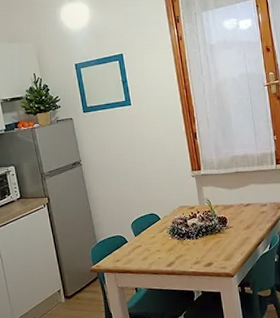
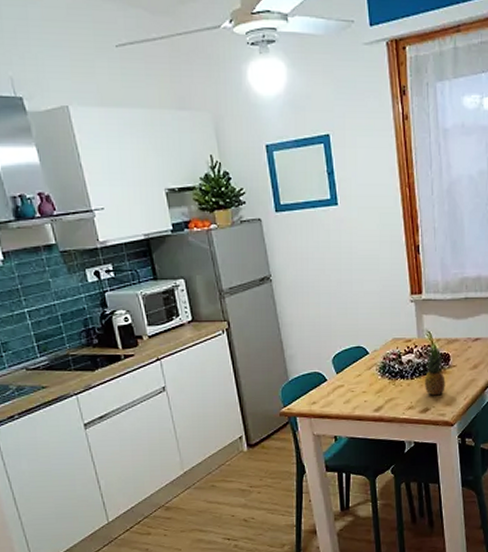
fruit: none [207,211,225,252] -> present [424,346,446,396]

